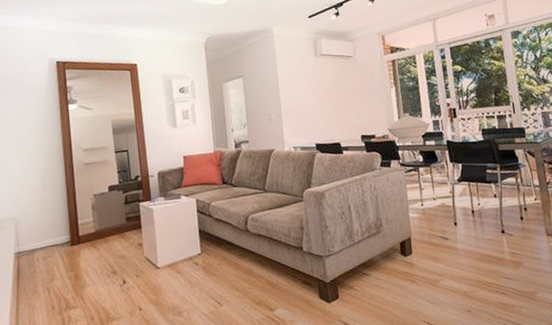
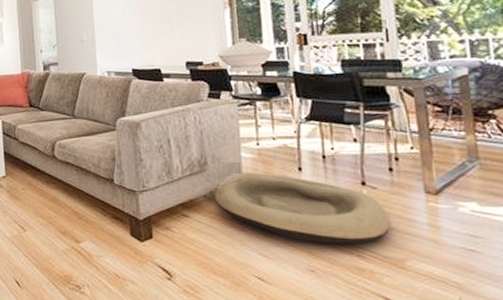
dog bed: none [389,229,524,287] -> present [215,172,391,245]

